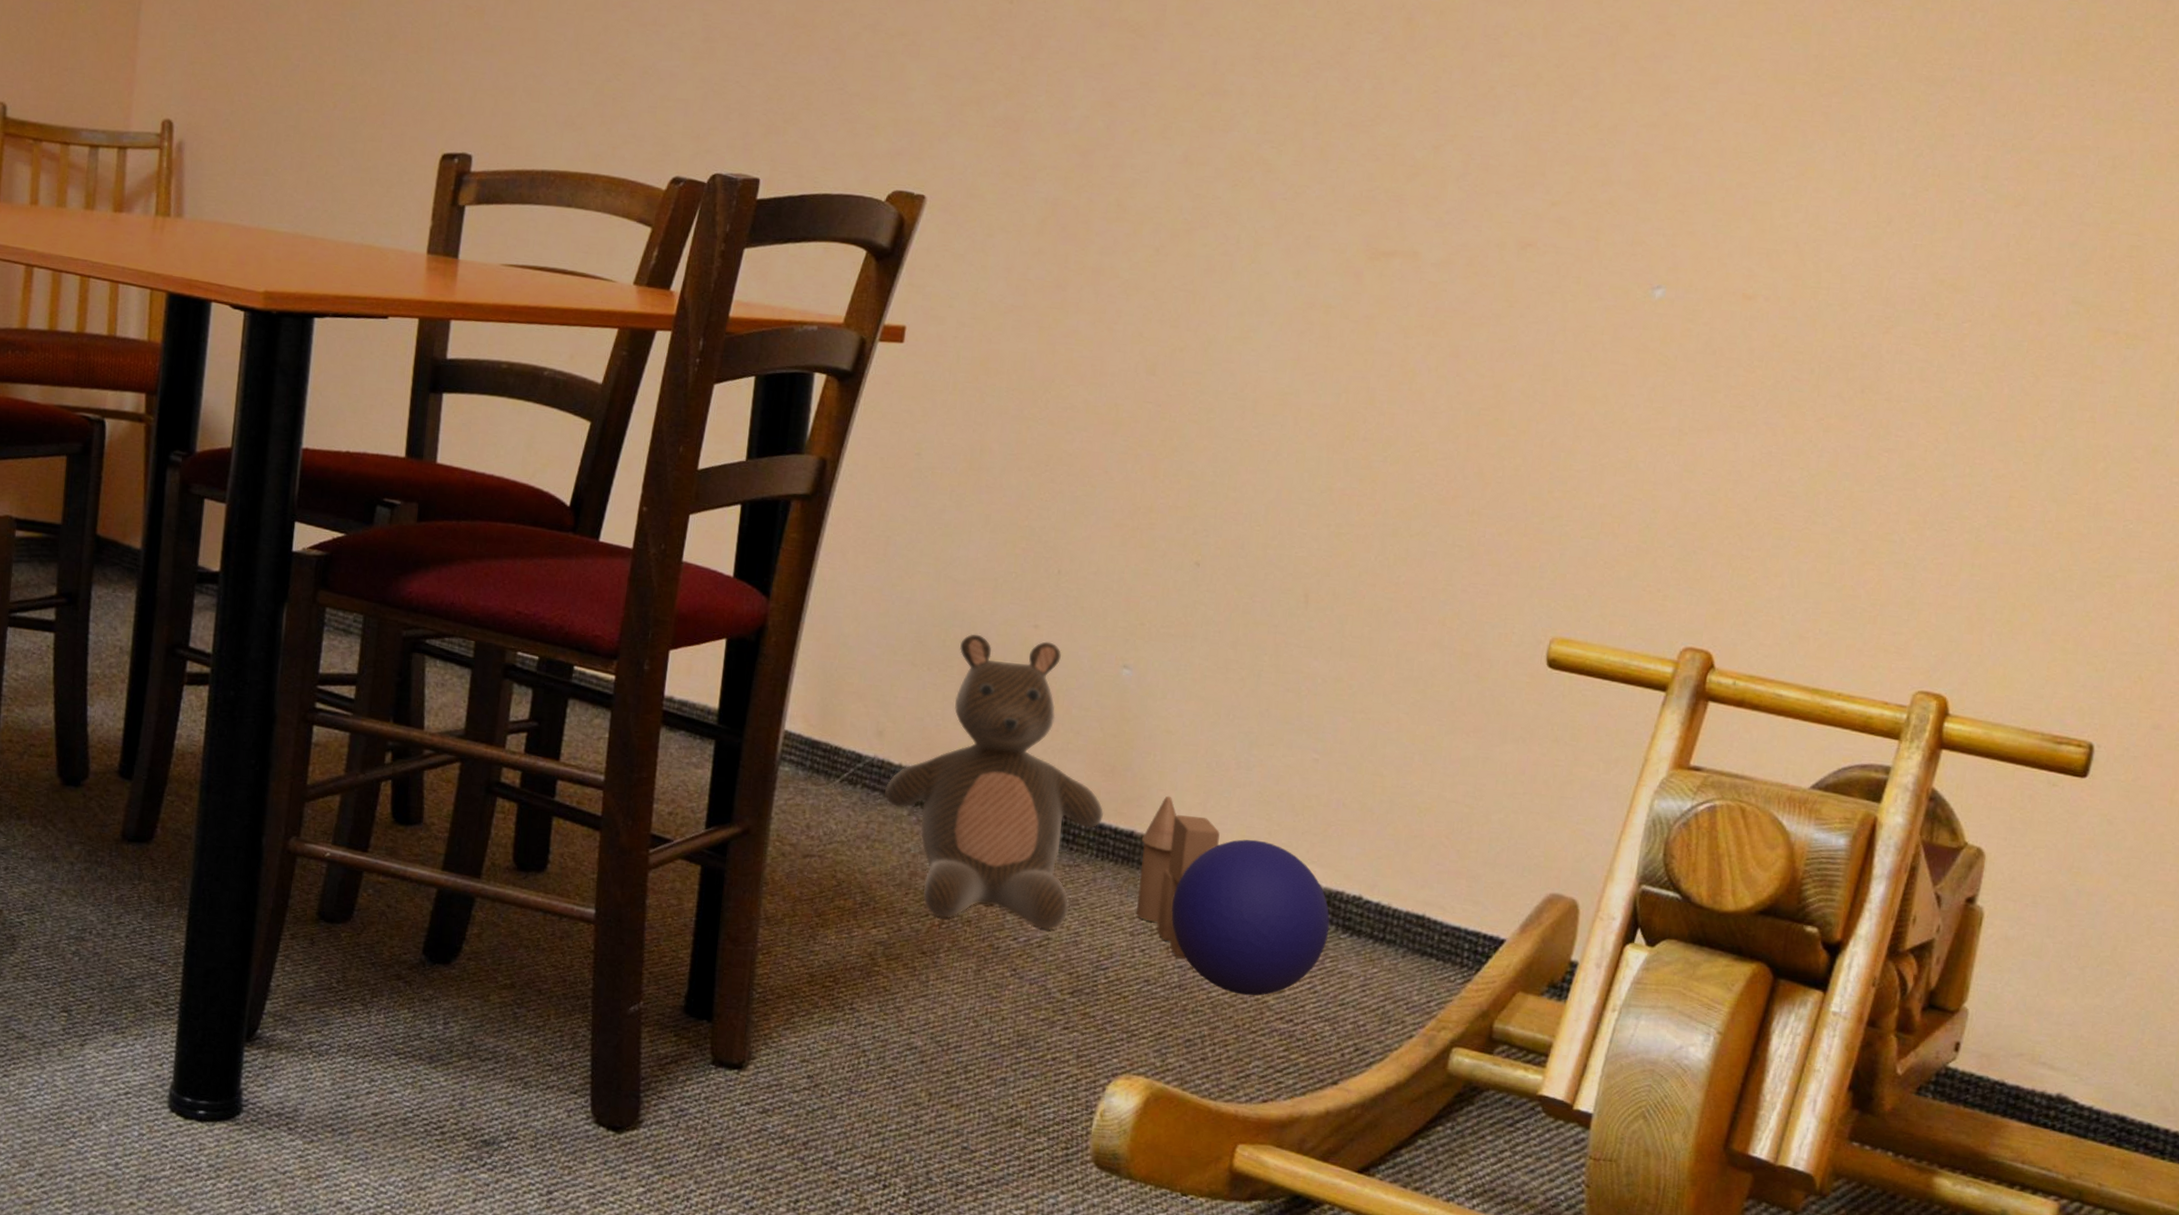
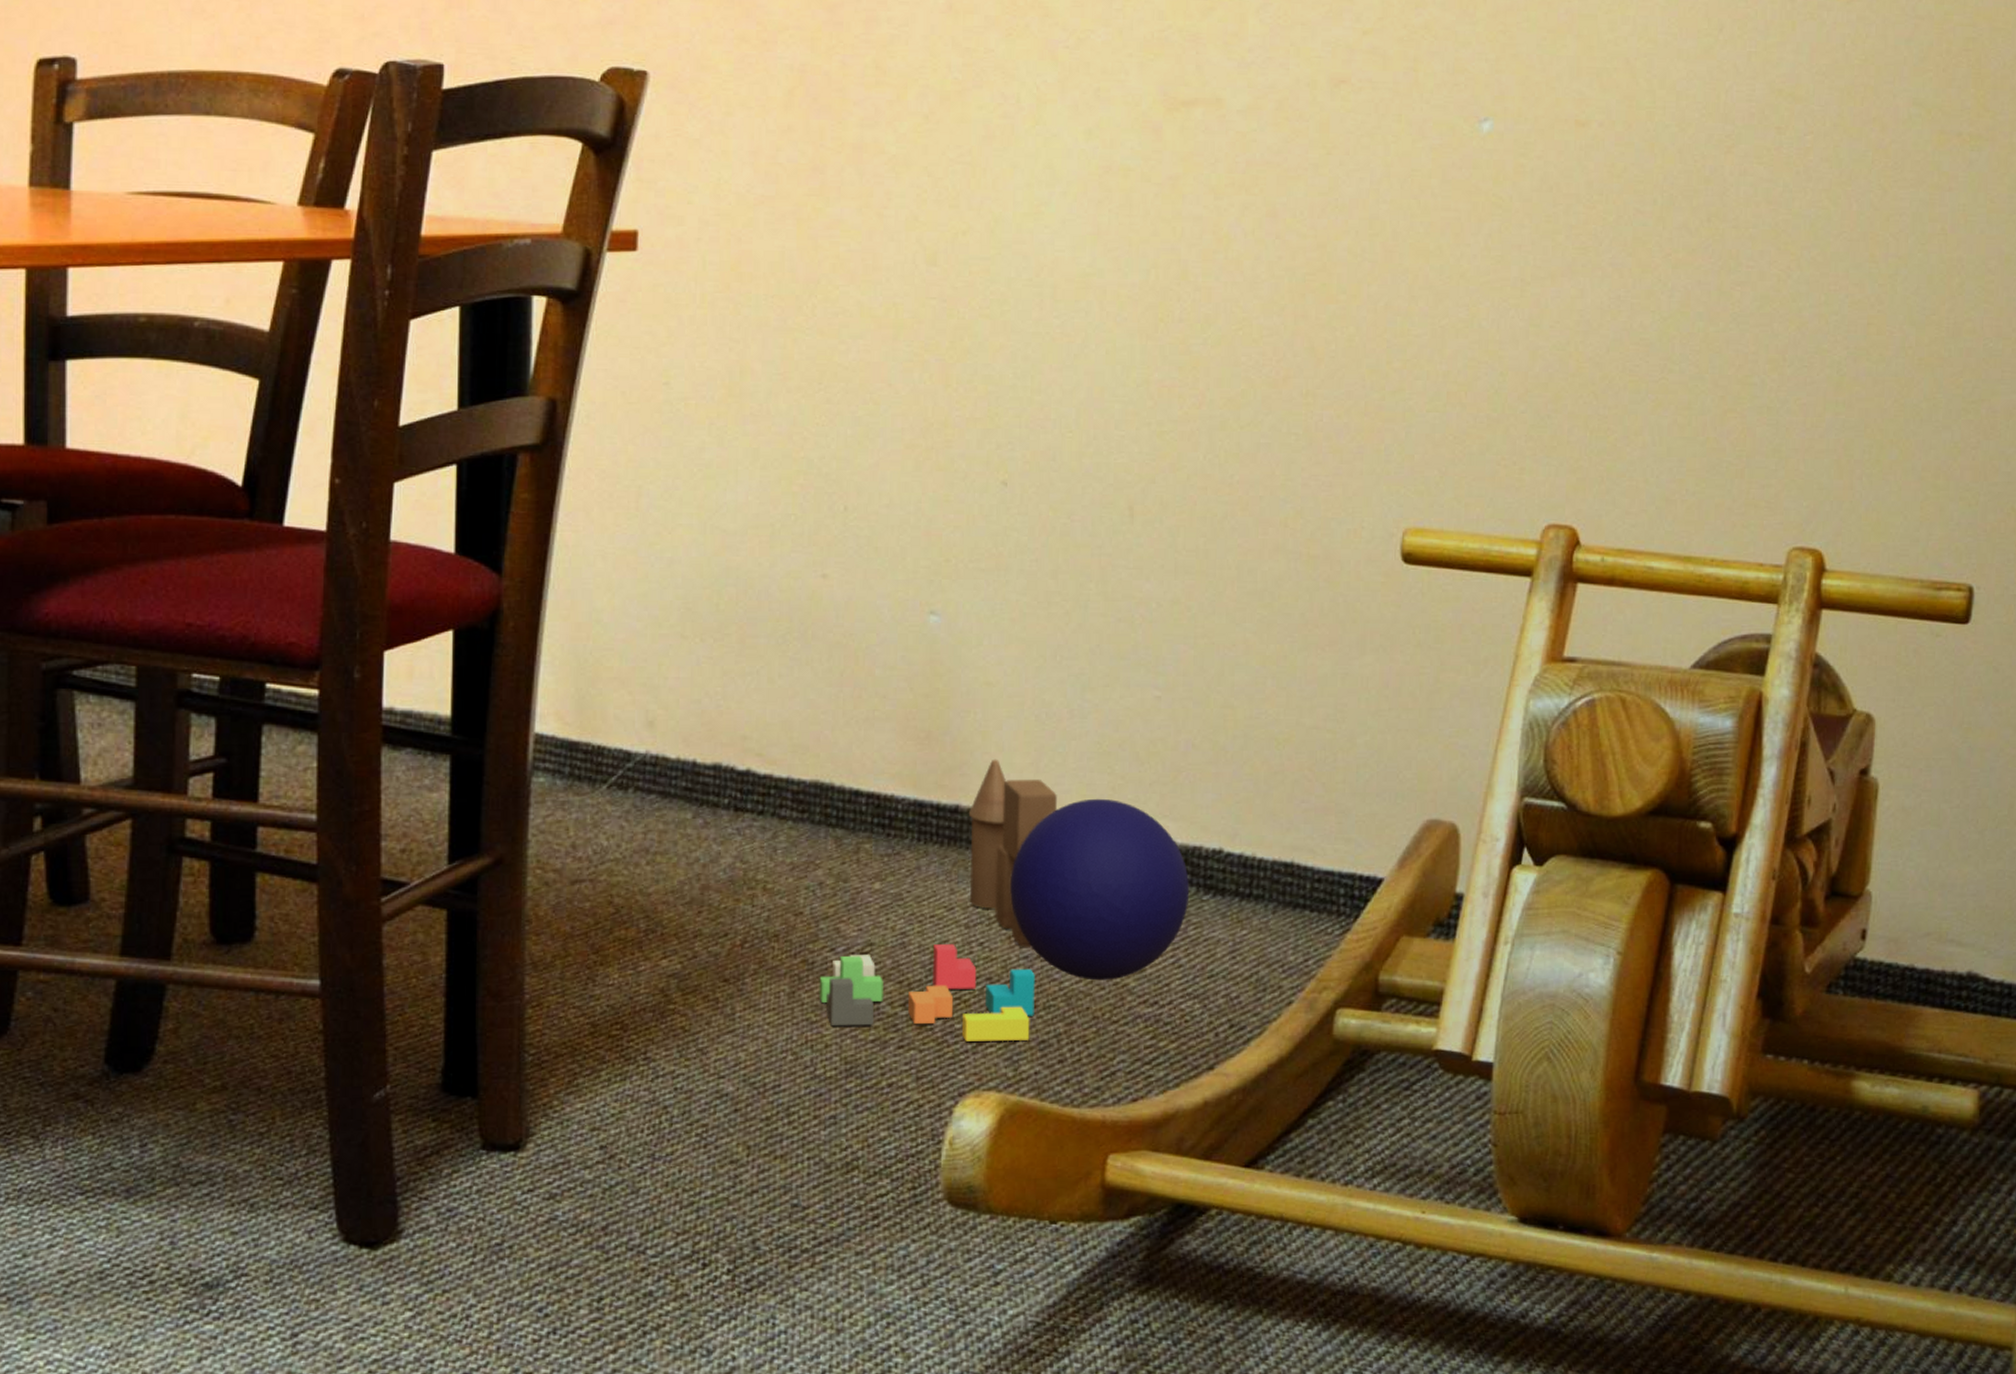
stuffed bear: present [884,634,1104,930] -> none [661,592,922,935]
toy blocks: none [1000,945,1187,1038] -> present [819,944,1035,1042]

